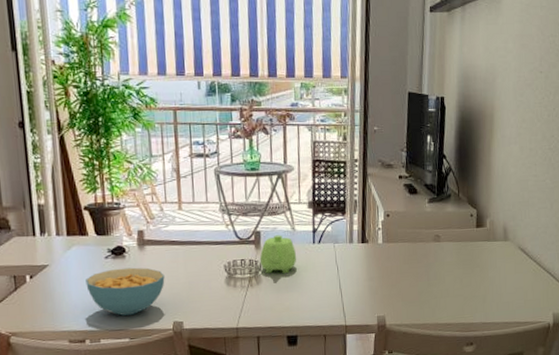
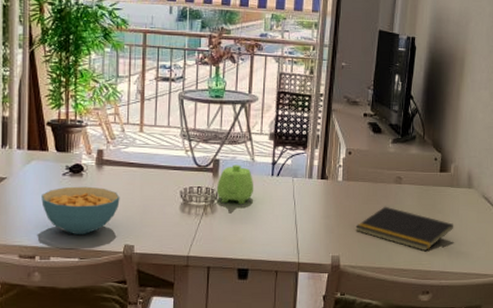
notepad: none [398,264,493,305] -> present [355,206,454,252]

